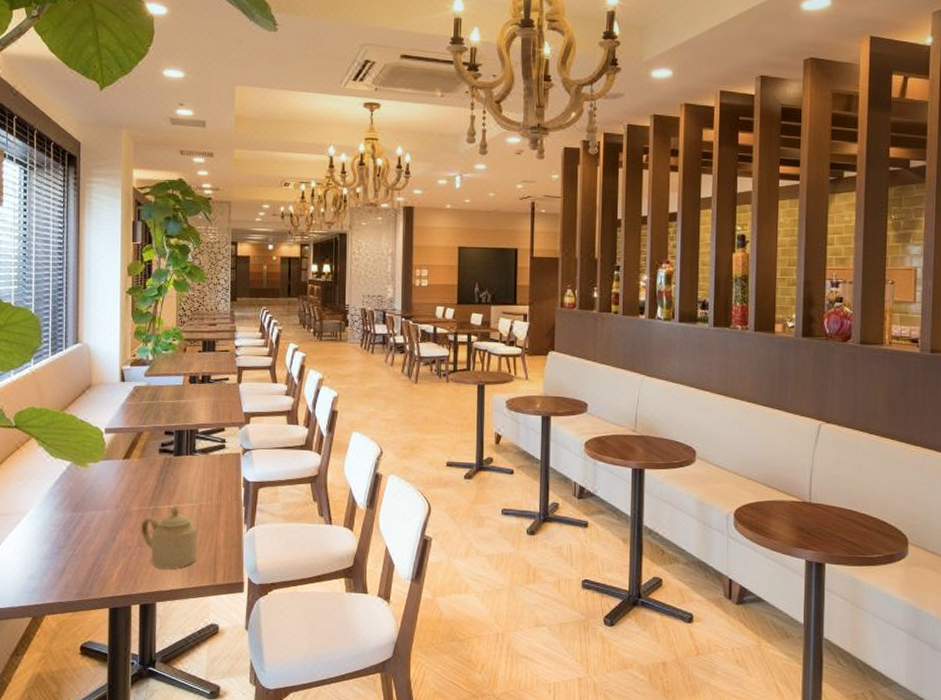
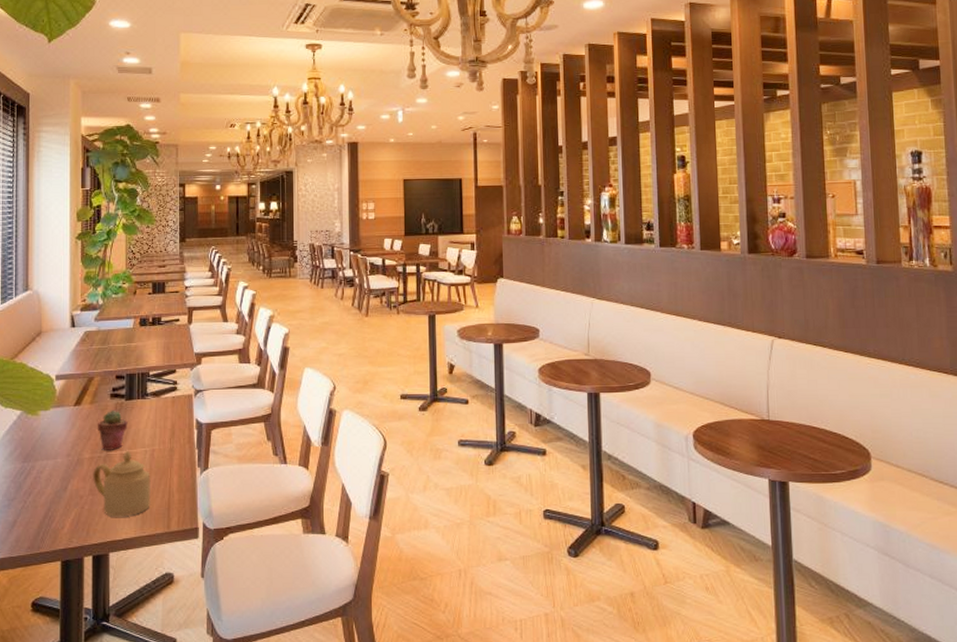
potted succulent: none [145,466,176,505] -> present [97,411,128,451]

